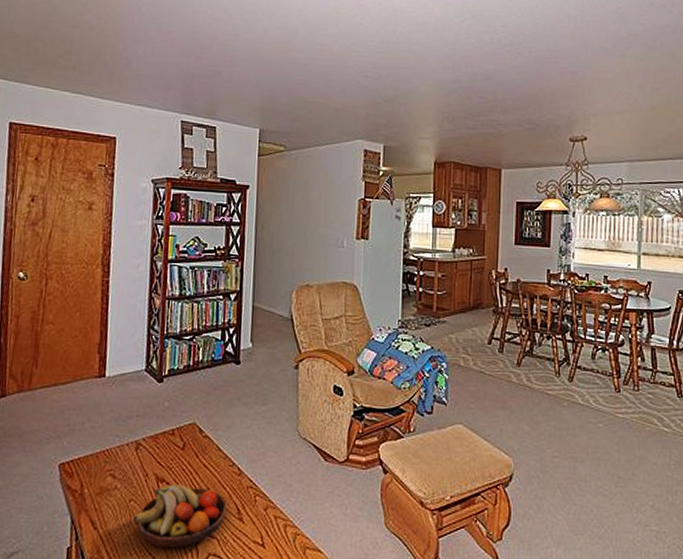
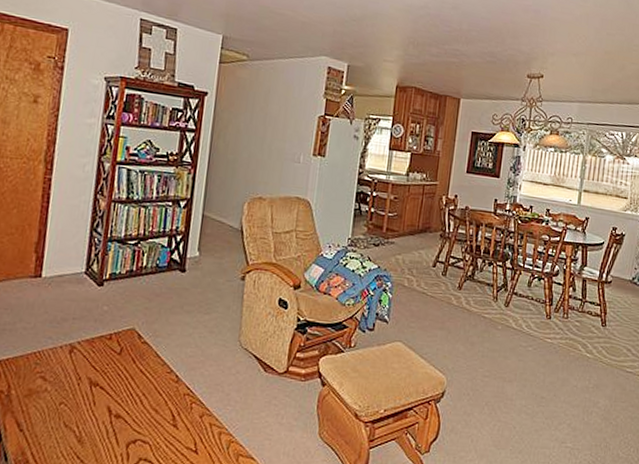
fruit bowl: present [134,484,227,549] -> none [63,388,162,453]

